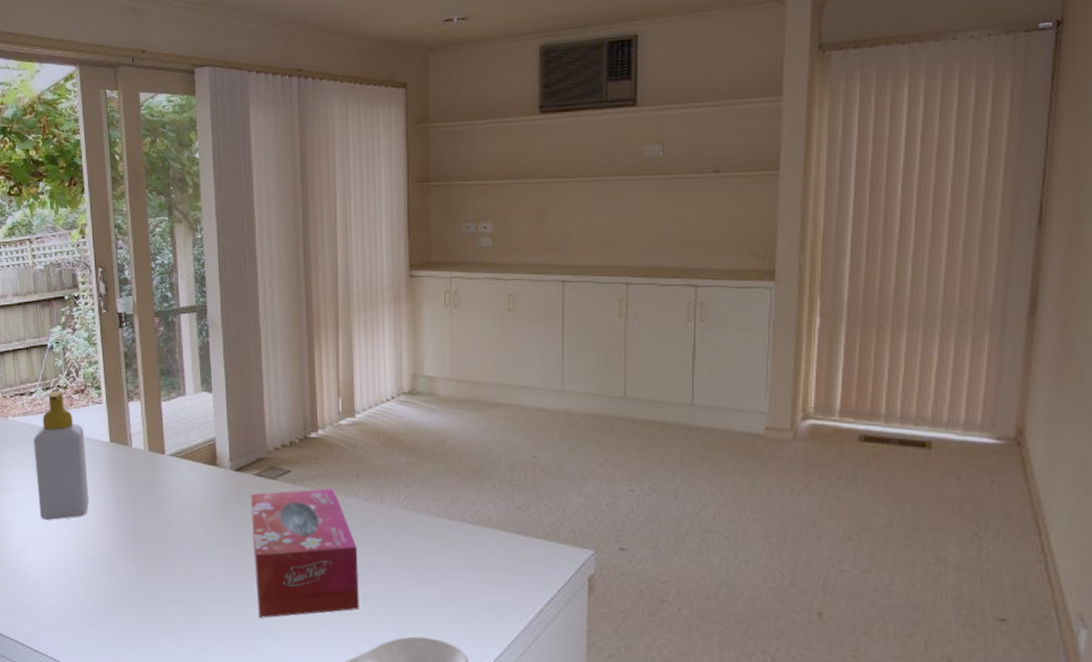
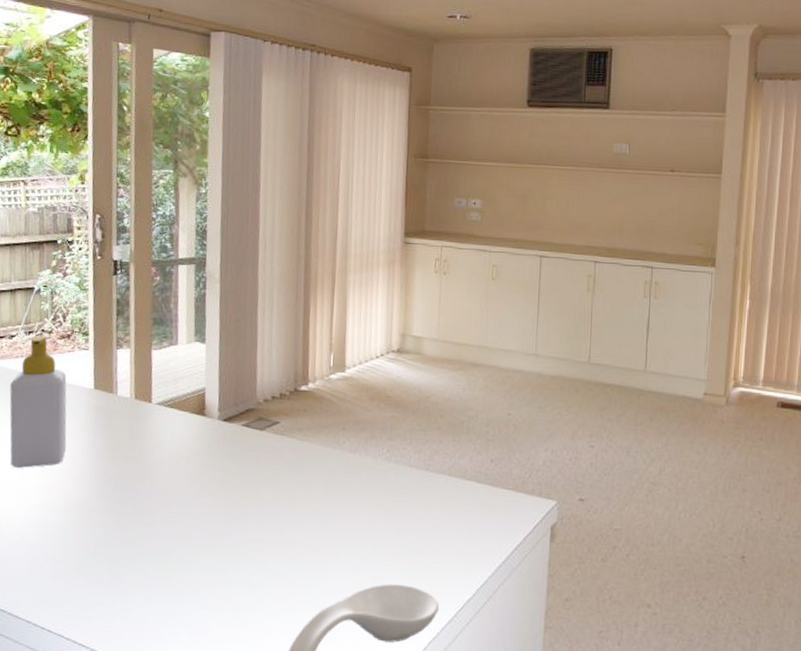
tissue box: present [250,488,359,618] -> none [236,440,340,568]

